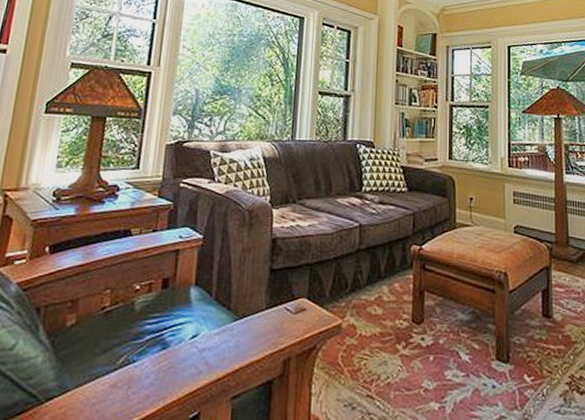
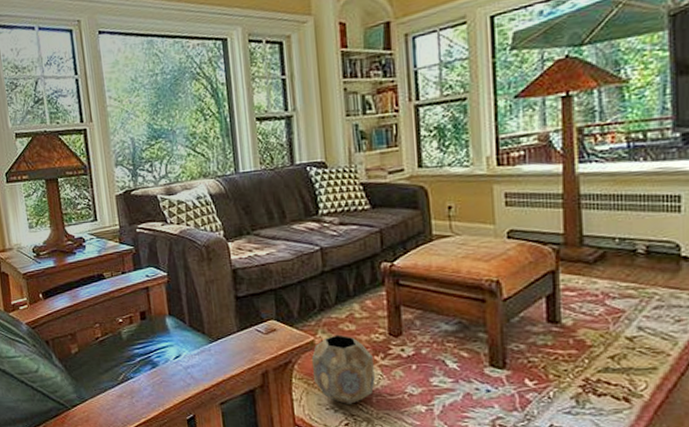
planter: none [336,318,395,402] -> present [311,334,375,405]

